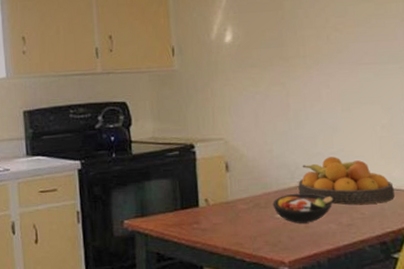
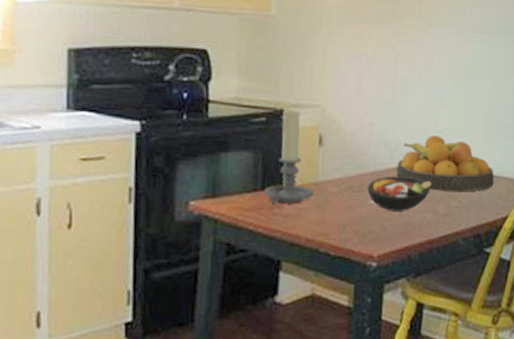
candle holder: none [183,143,226,221] -> present [263,108,315,204]

